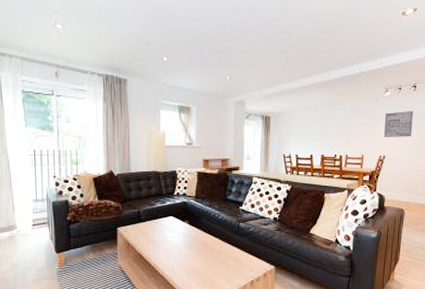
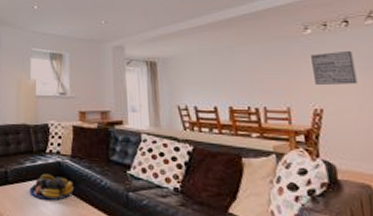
fruit bowl: none [160,212,197,232] -> present [29,173,74,200]

